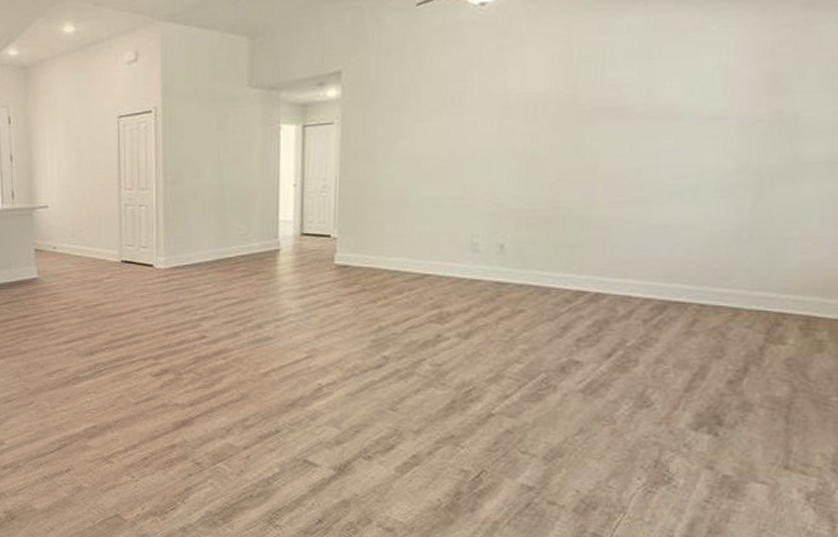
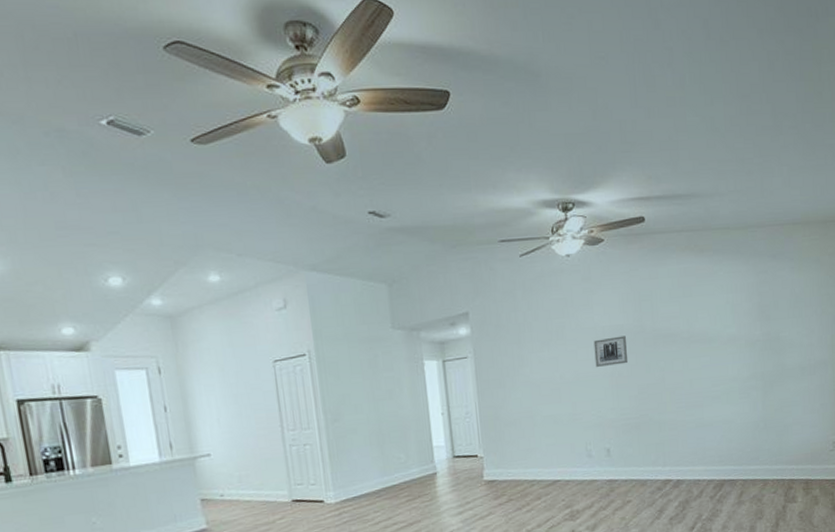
wall art: none [500,106,550,143] -> present [593,336,629,367]

